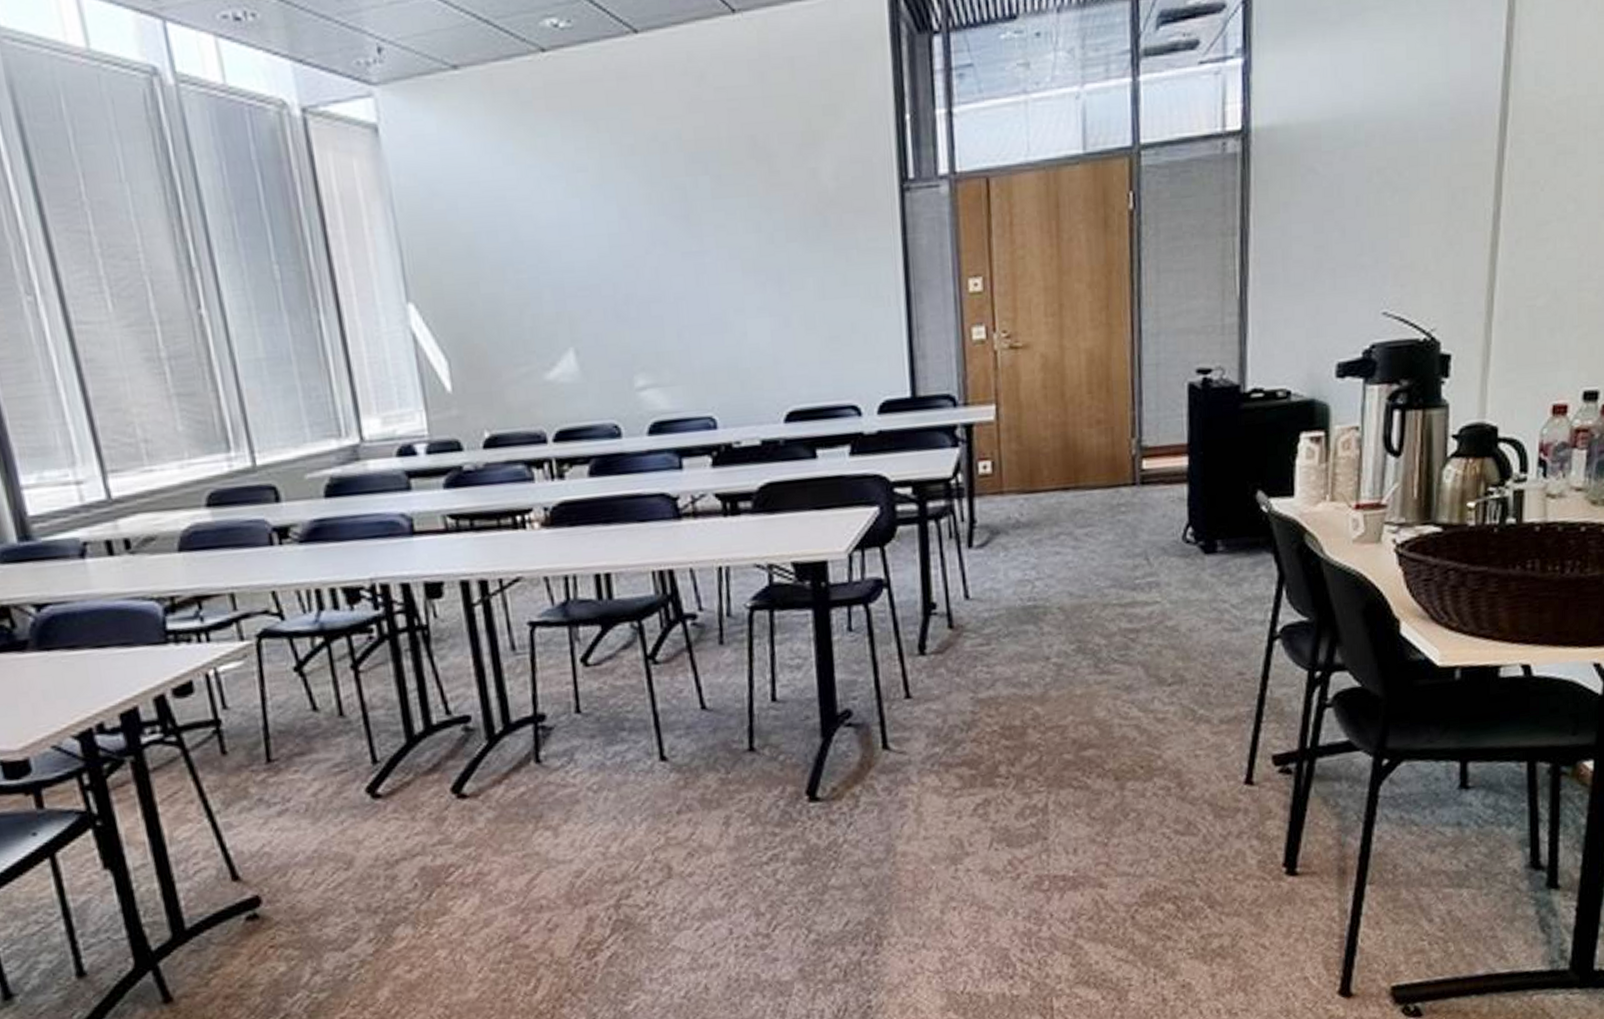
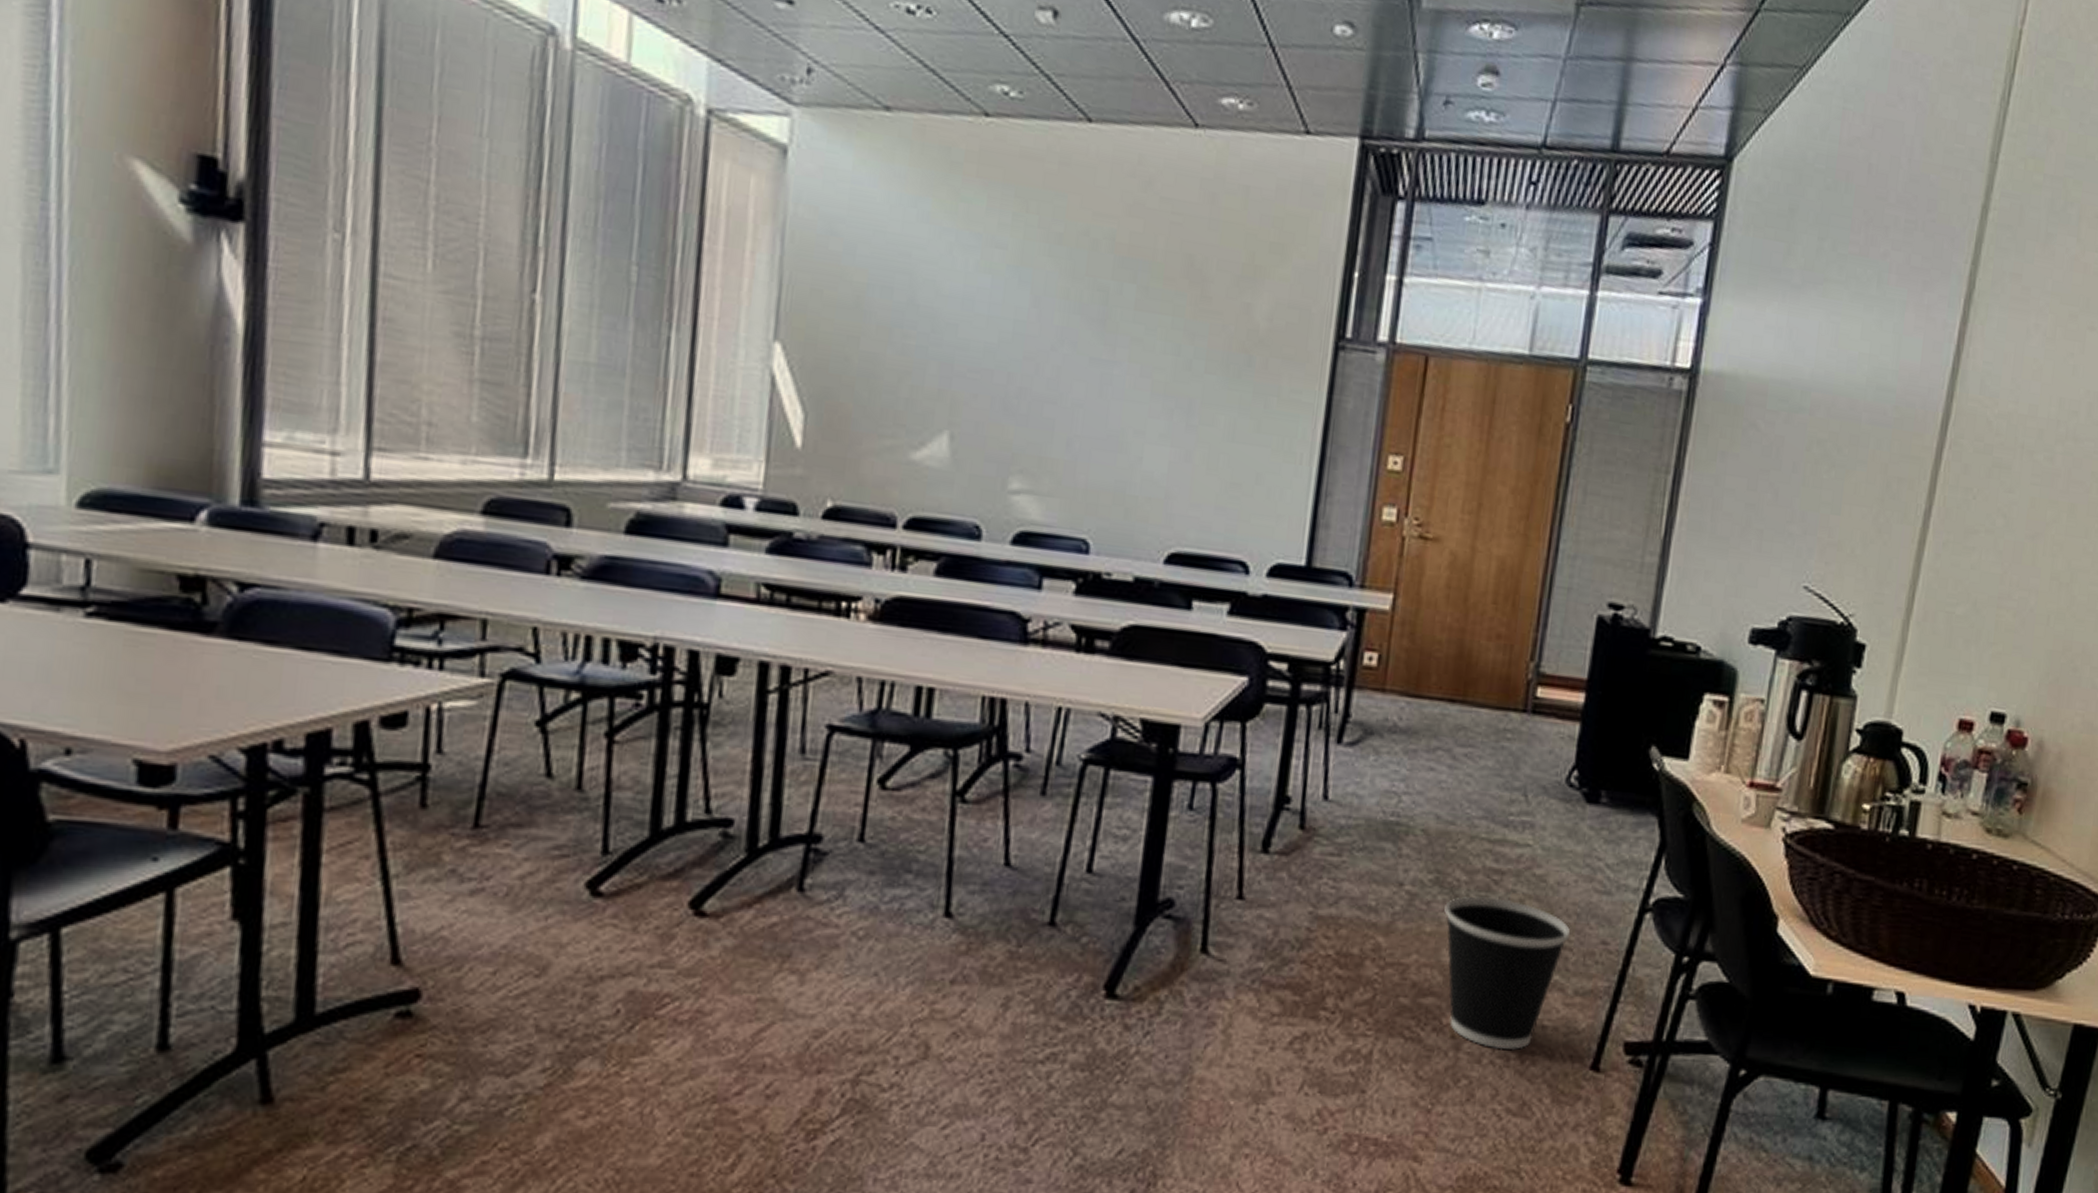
wastebasket: none [1090,652,1208,783] -> present [1444,896,1571,1051]

